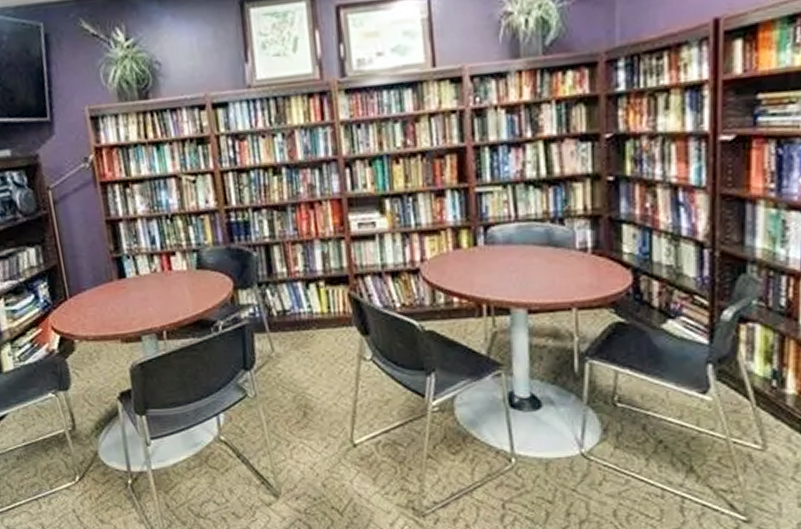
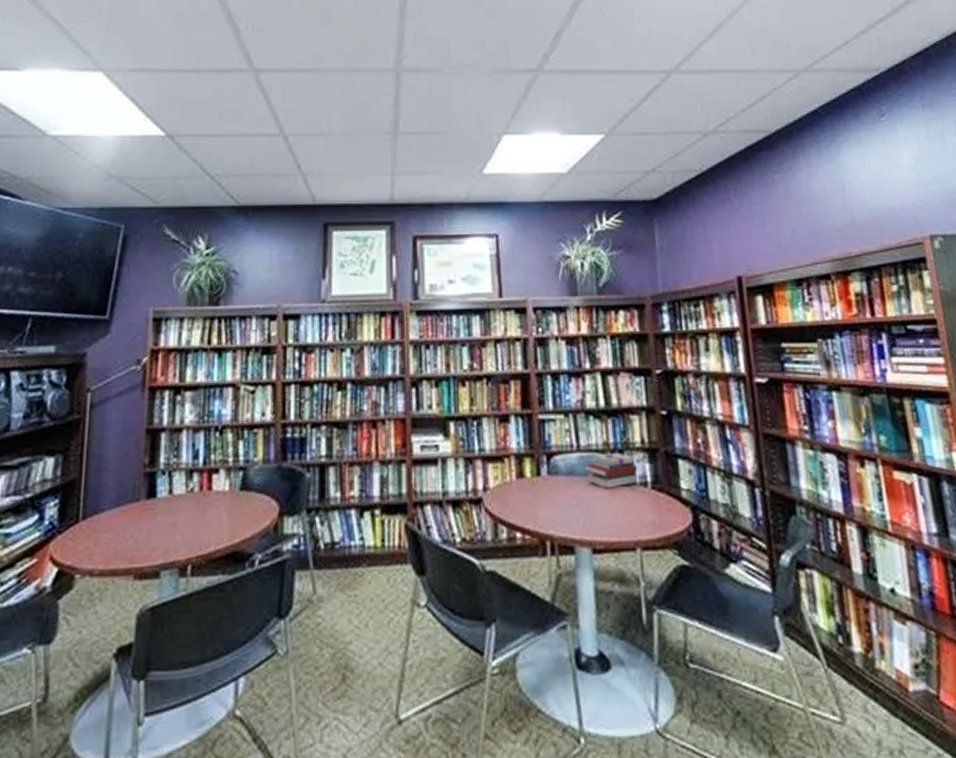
books: none [522,220,578,256] -> present [584,452,639,489]

